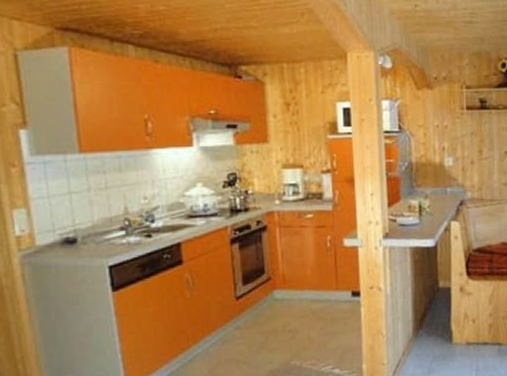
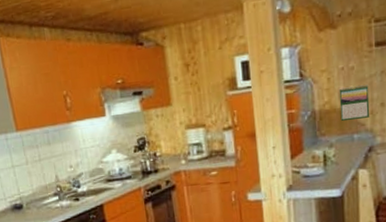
calendar: none [434,142,462,175] -> present [339,85,370,122]

